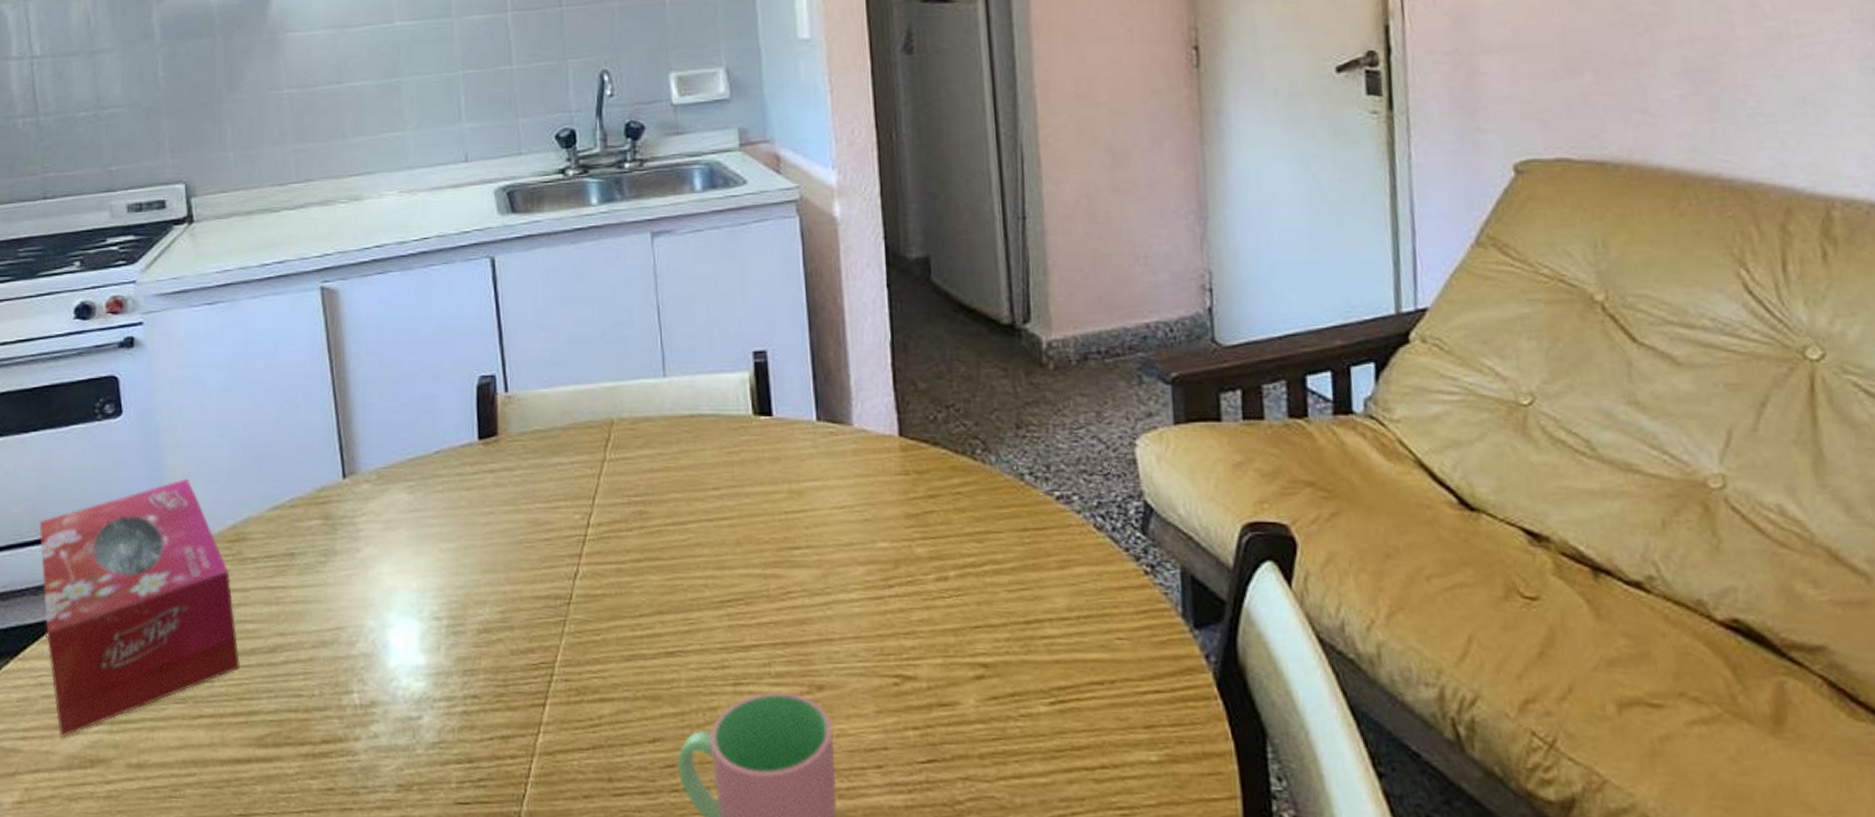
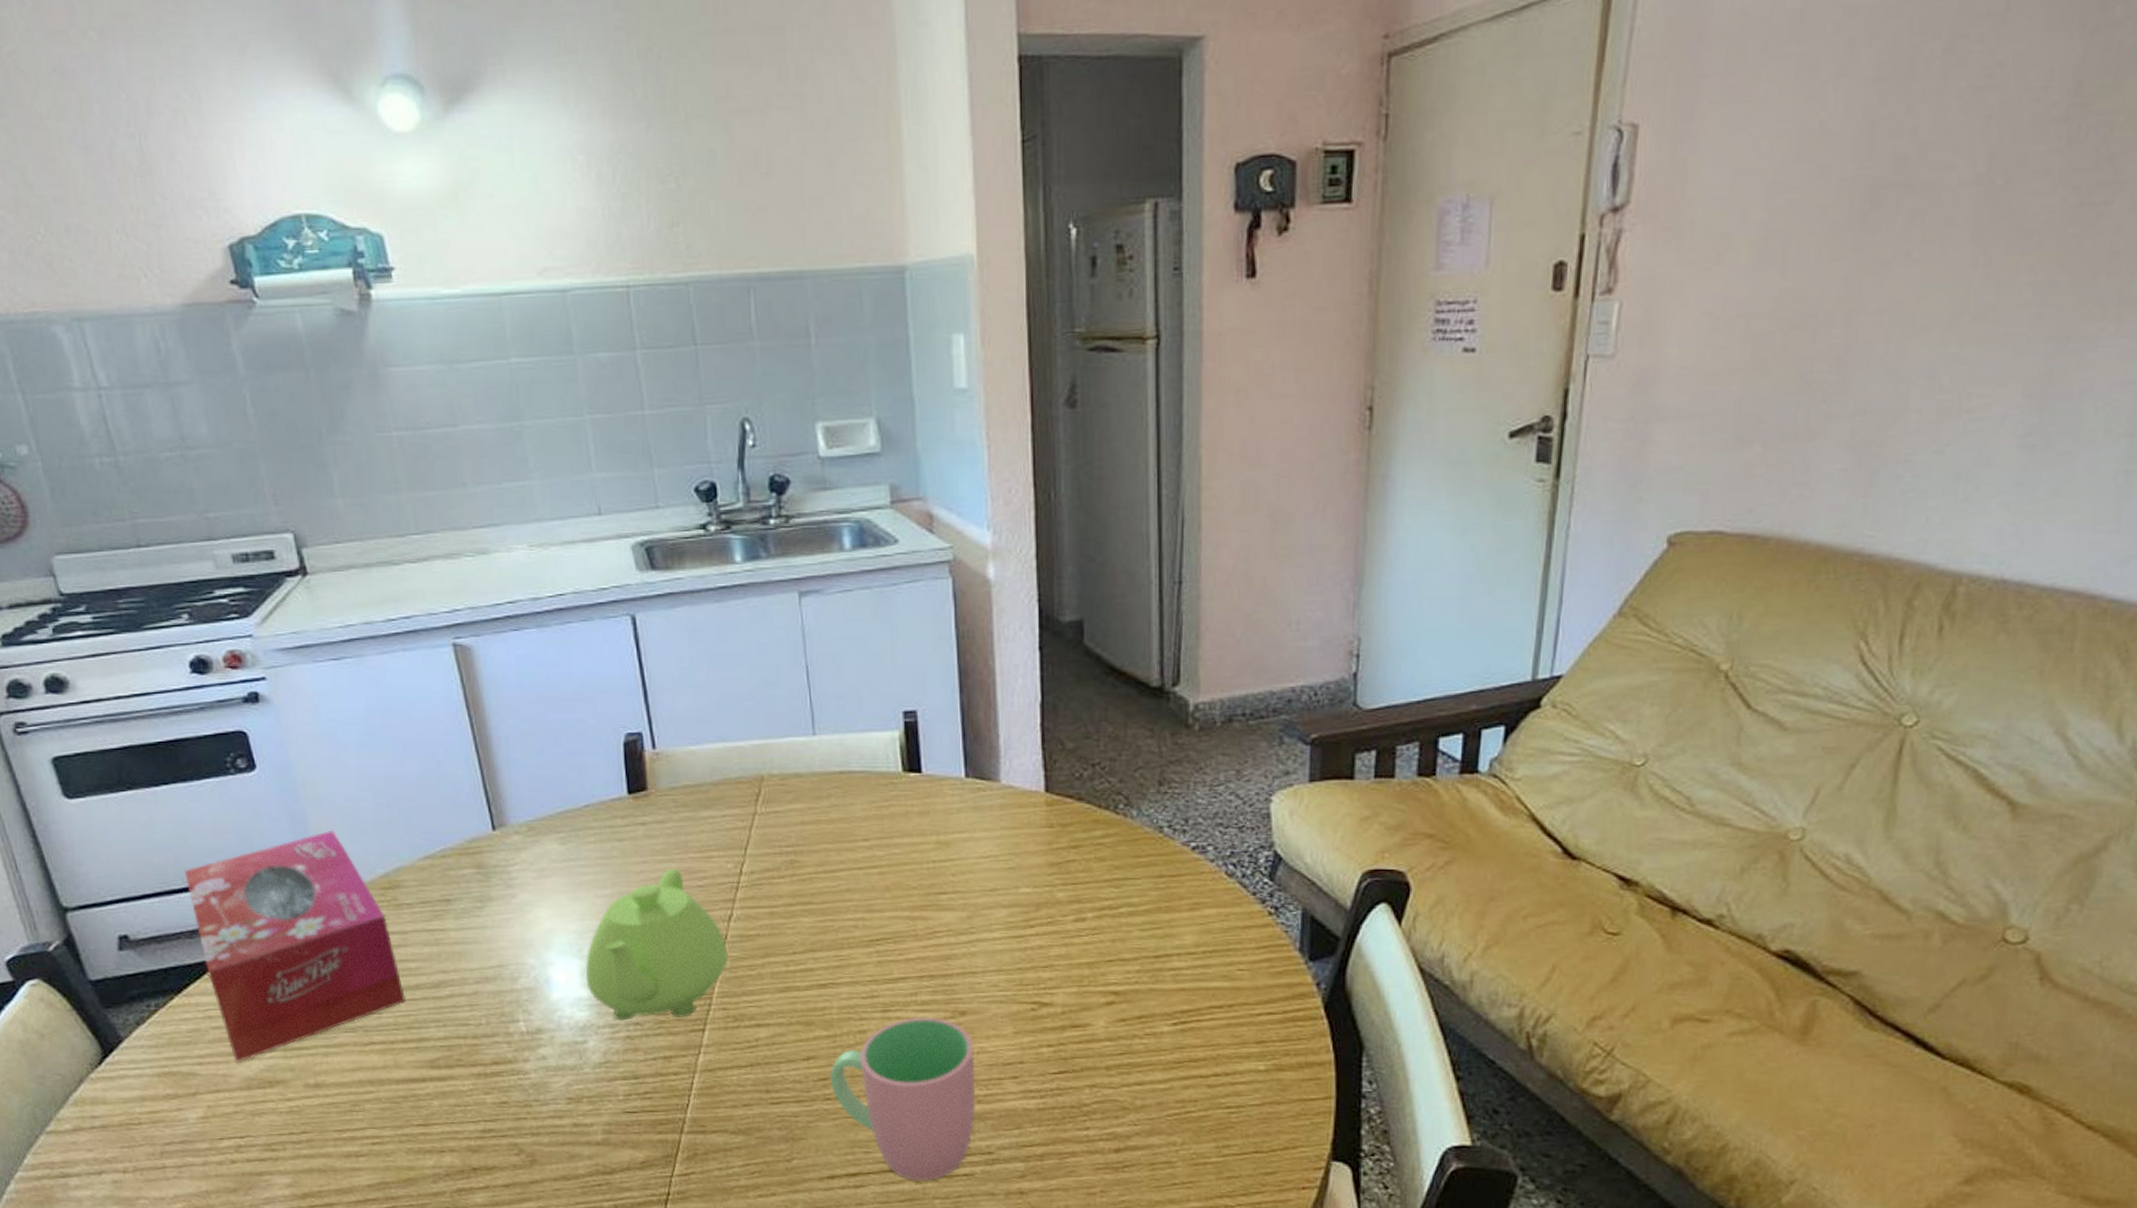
teapot: none [425,519,572,693] -> present [585,868,728,1021]

